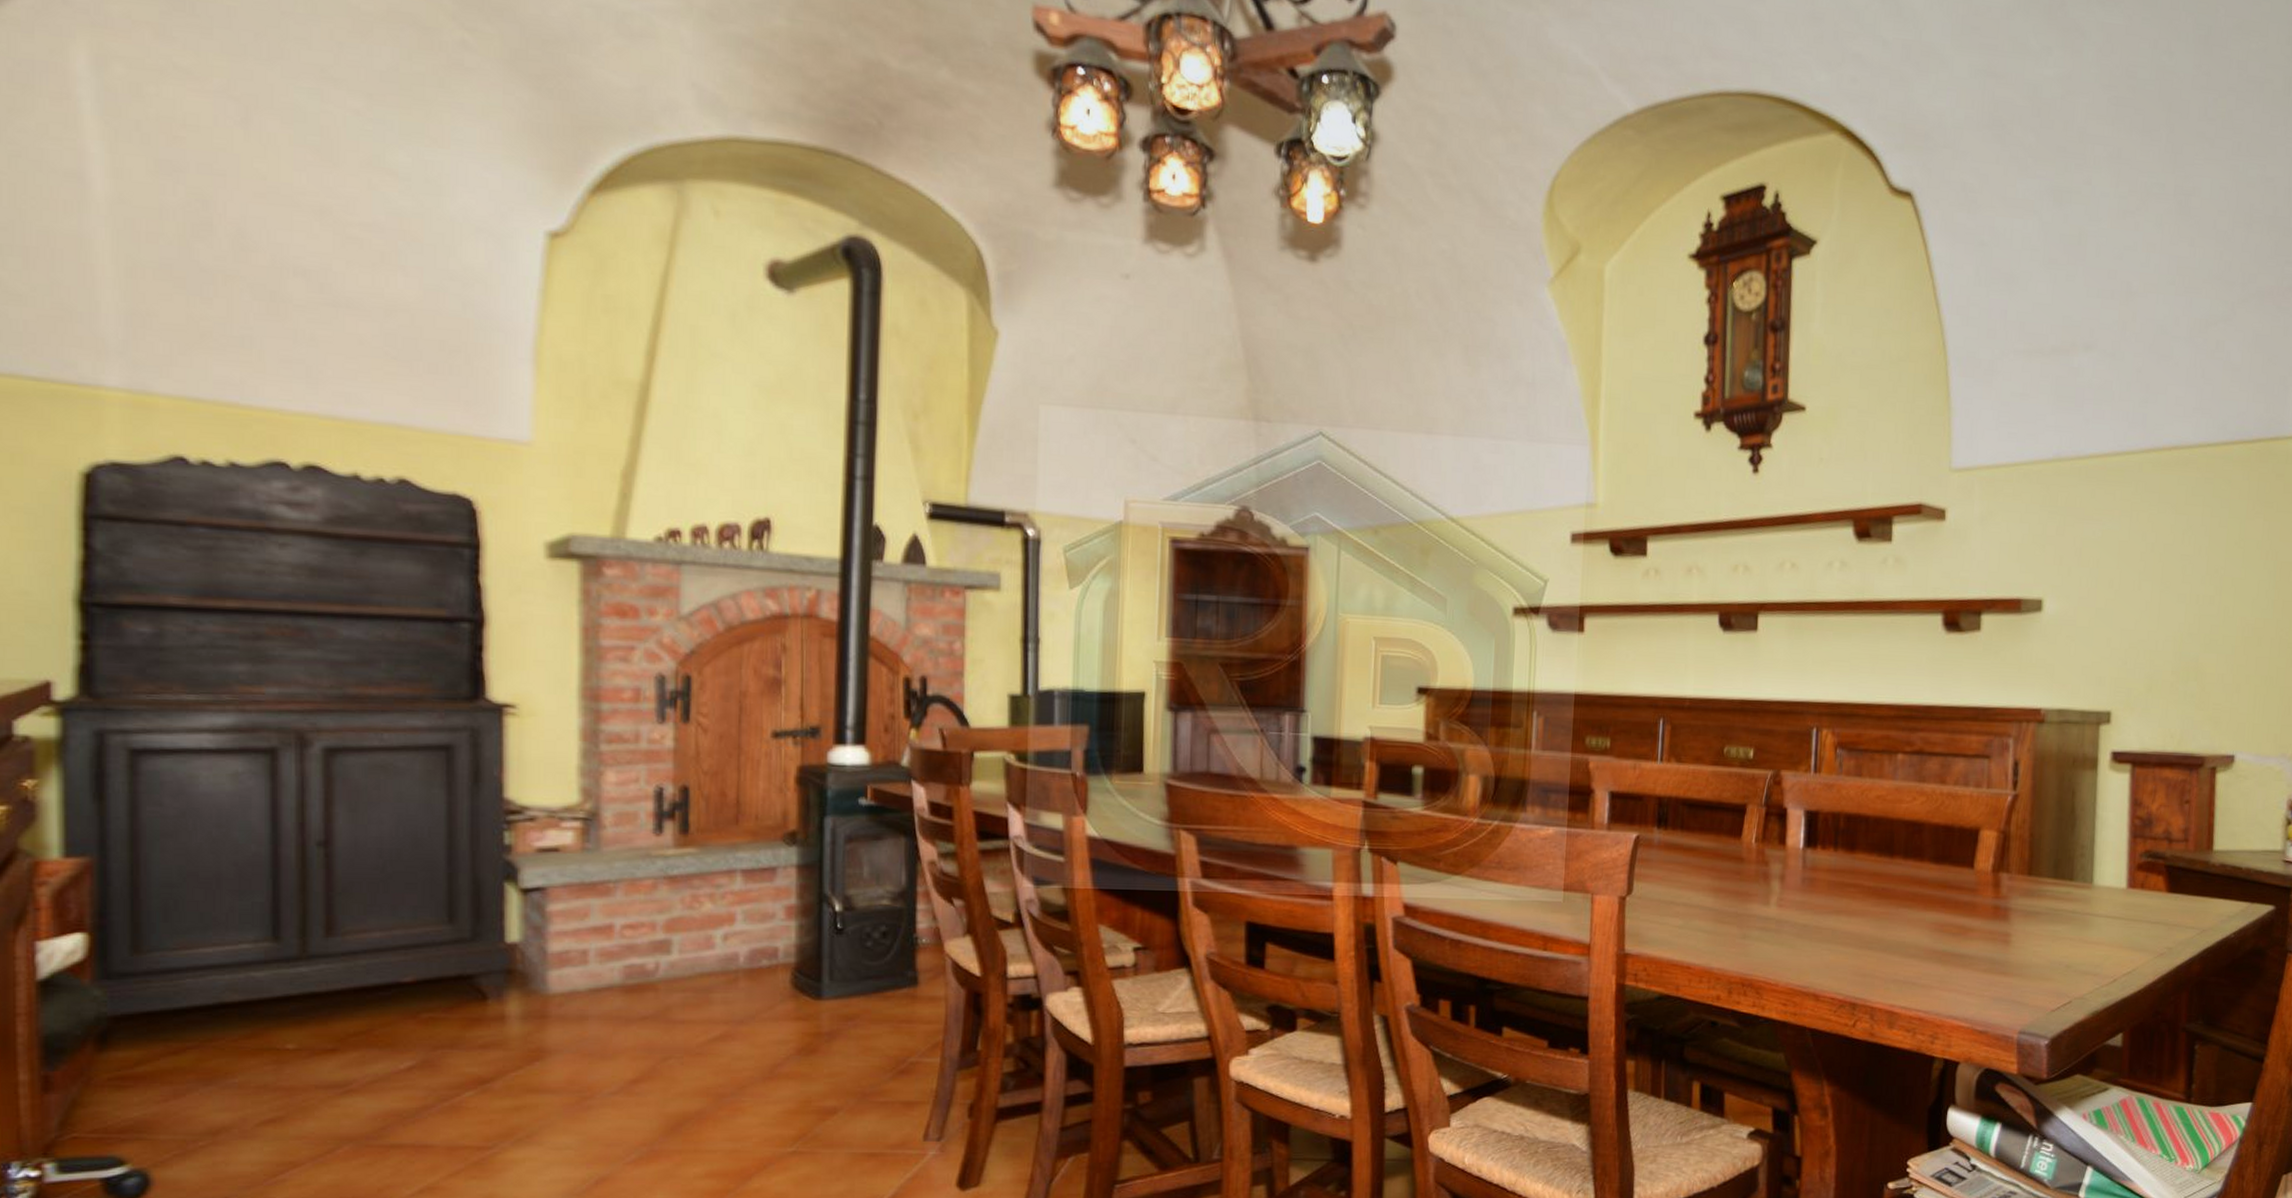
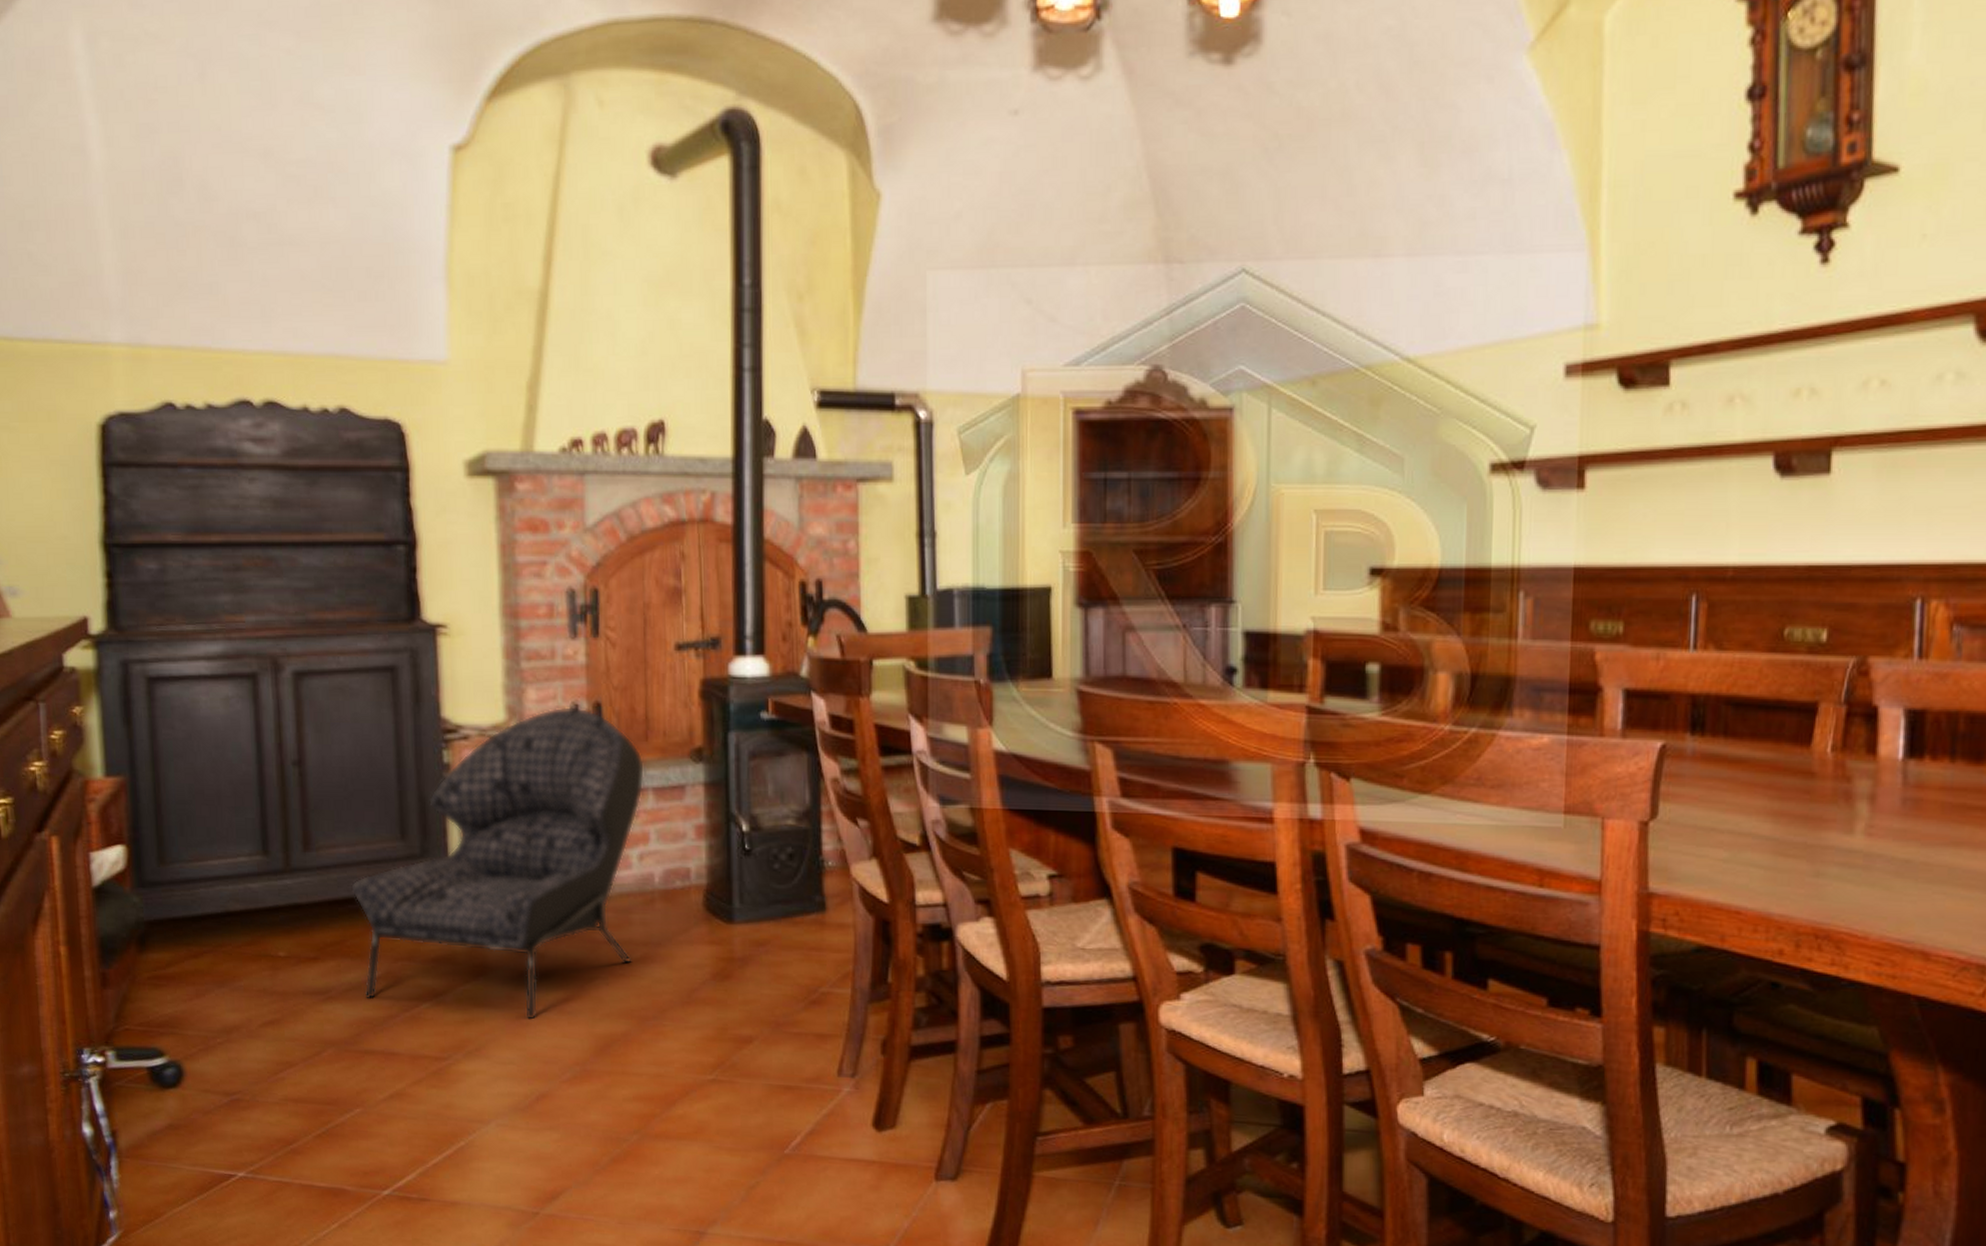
armchair: none [384,790,734,1104] -> present [351,707,645,1021]

